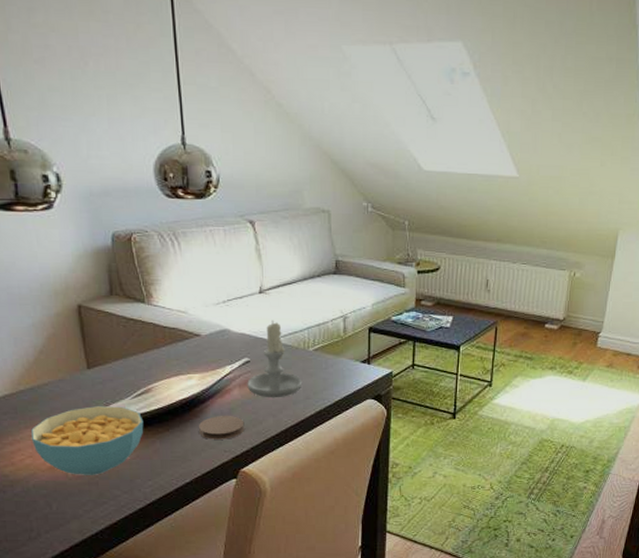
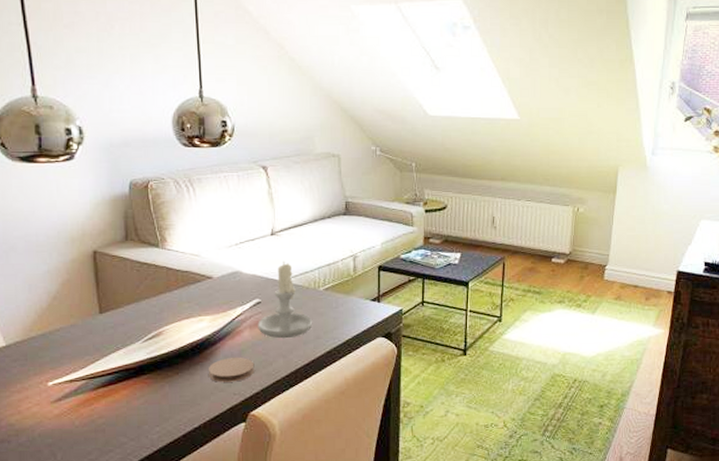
cereal bowl: present [31,406,144,475] -> none [39,350,154,423]

